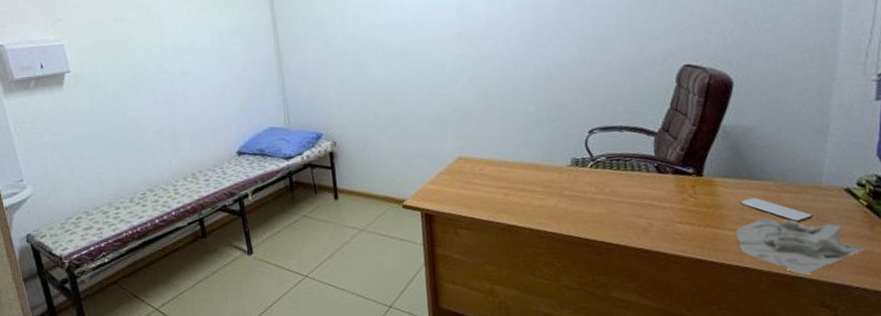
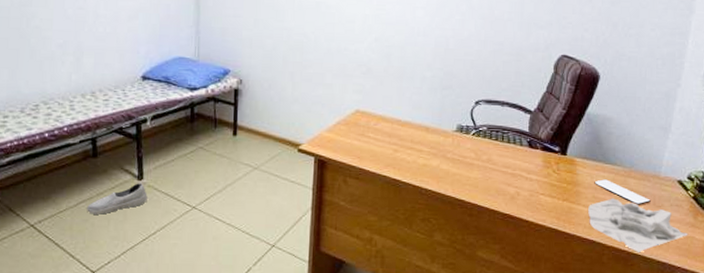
shoe: none [204,256,260,293] -> present [87,182,148,215]

